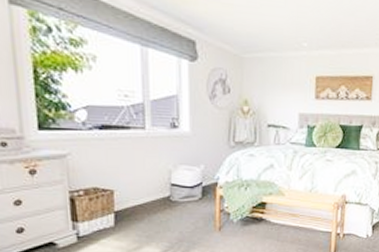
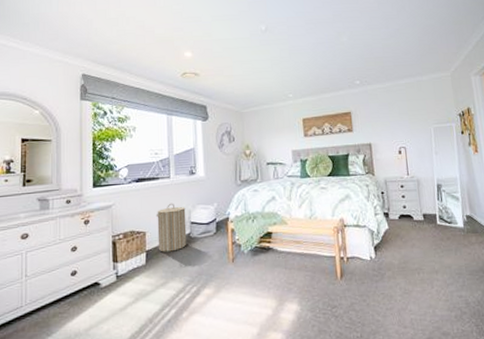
laundry hamper: none [126,159,166,215] -> present [156,203,187,252]

